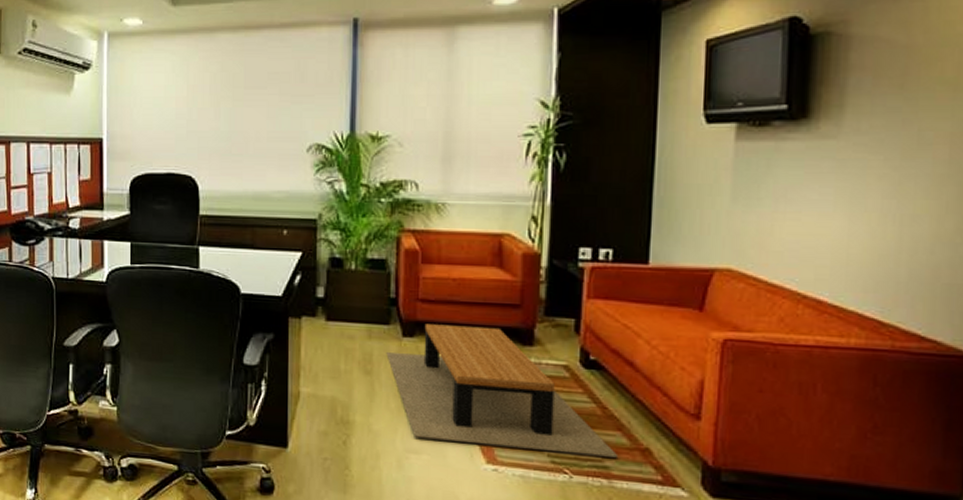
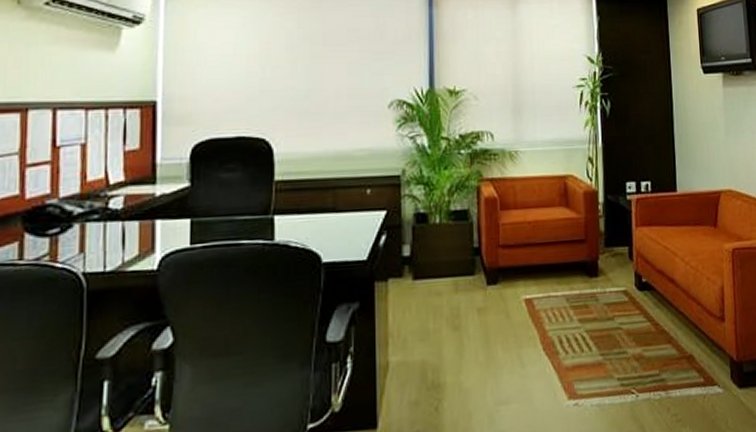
coffee table: present [386,324,619,458] -> none [473,264,671,388]

